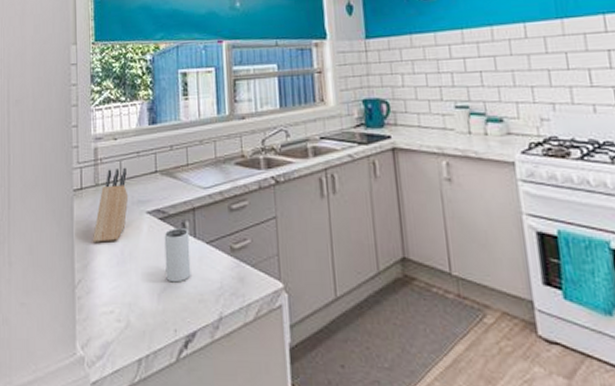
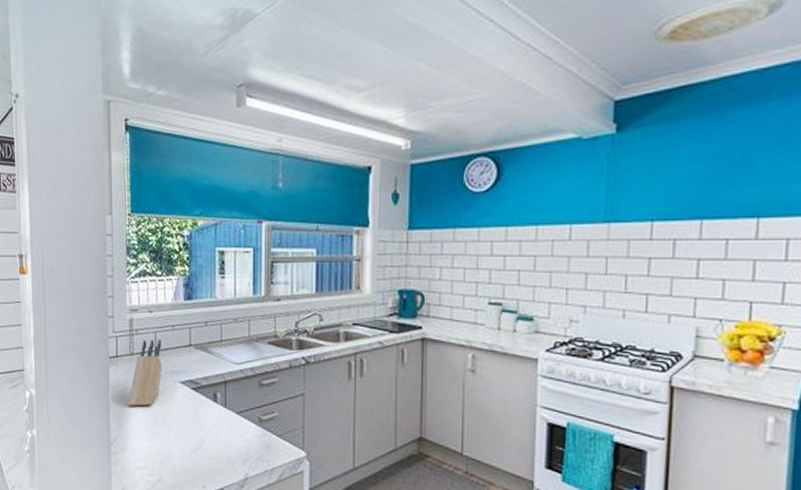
mug: present [164,227,191,283] -> none [196,397,220,446]

